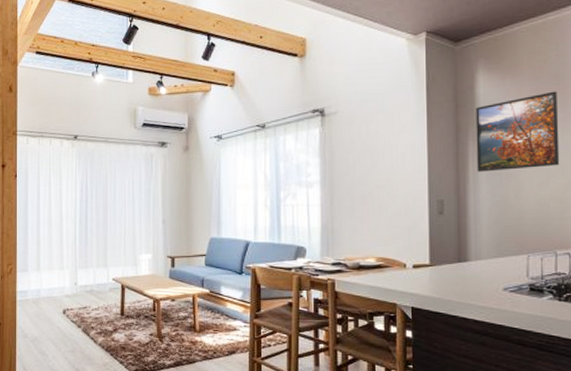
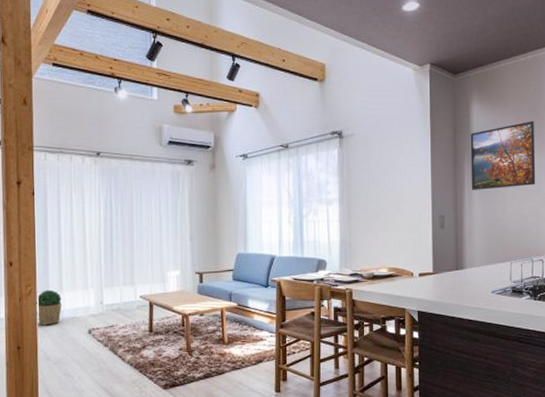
potted plant: none [16,269,39,304] -> present [36,289,62,326]

